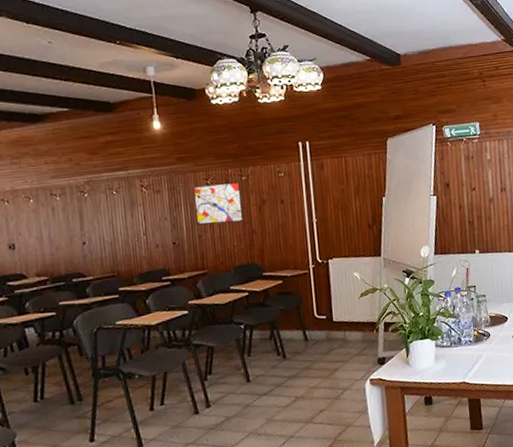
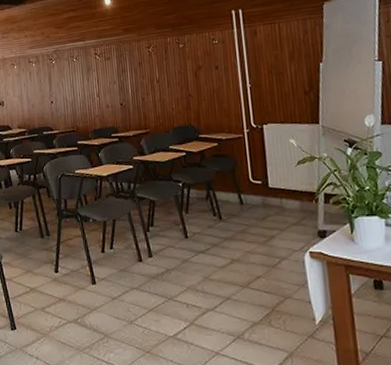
wall art: present [193,181,244,225] -> none [137,49,181,89]

